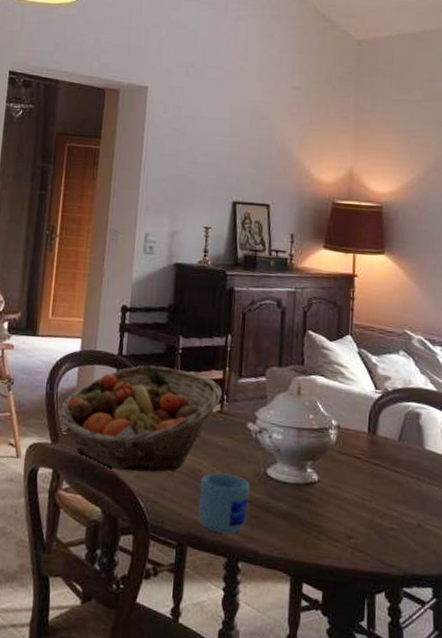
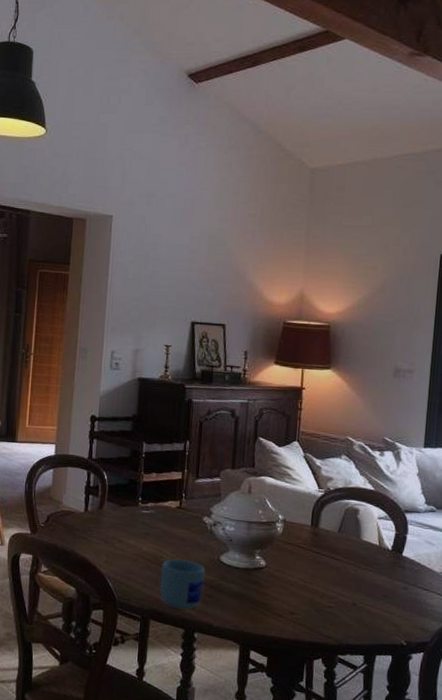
fruit basket: present [59,365,223,473] -> none [37,467,181,559]

